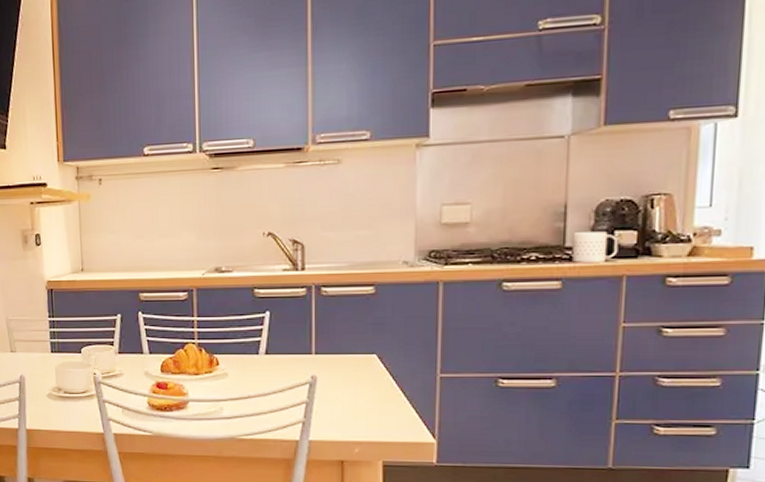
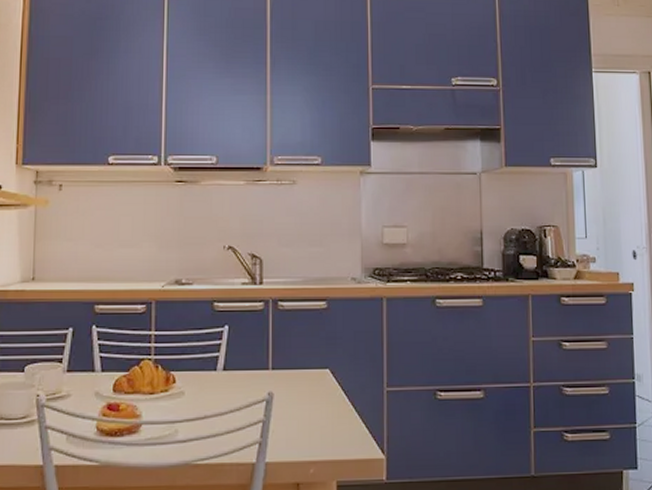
mug: present [571,231,619,264] -> none [488,256,524,284]

